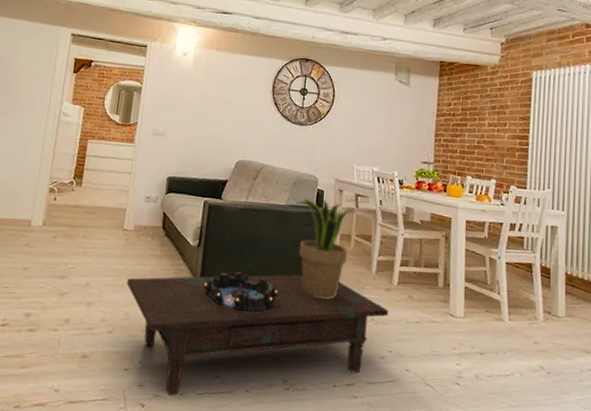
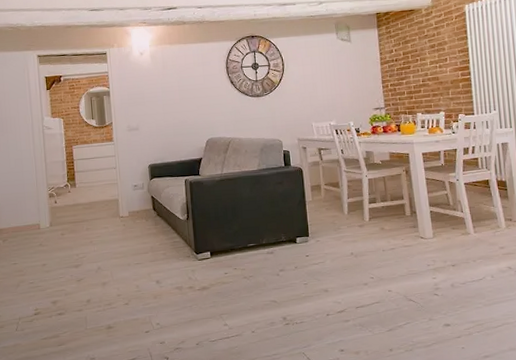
coffee table: present [127,274,389,396] -> none [132,227,365,347]
decorative bowl: present [203,271,279,313] -> none [198,234,265,268]
potted plant: present [297,197,355,300] -> none [267,156,320,245]

